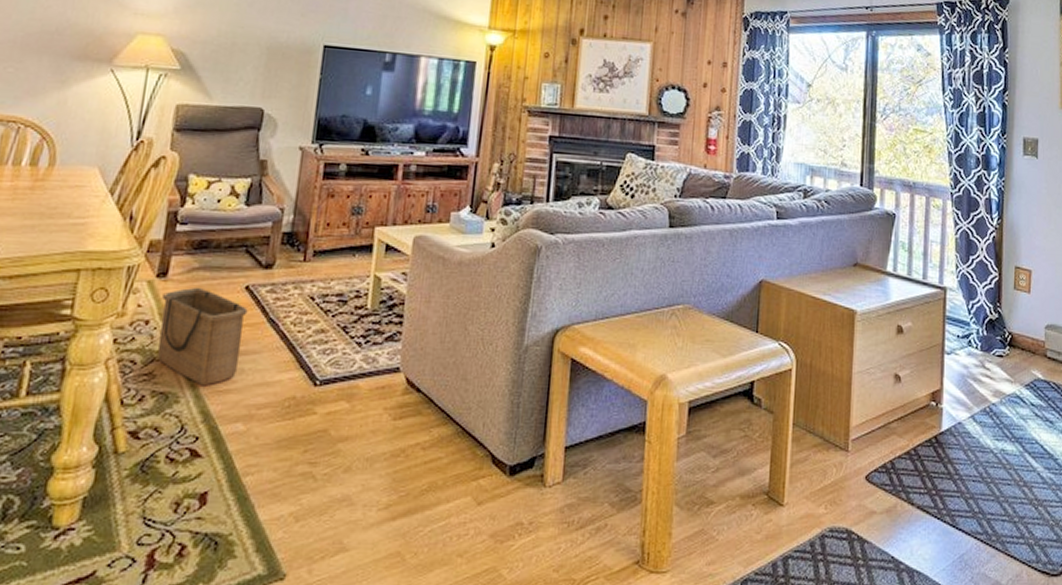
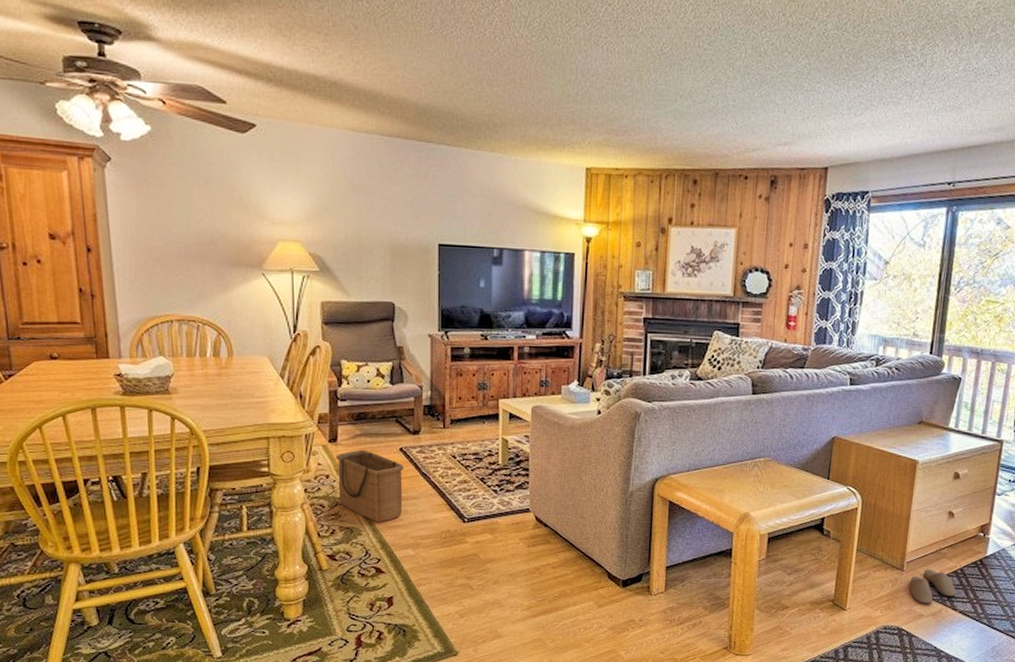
slippers: none [856,449,912,497] -> present [909,569,957,604]

